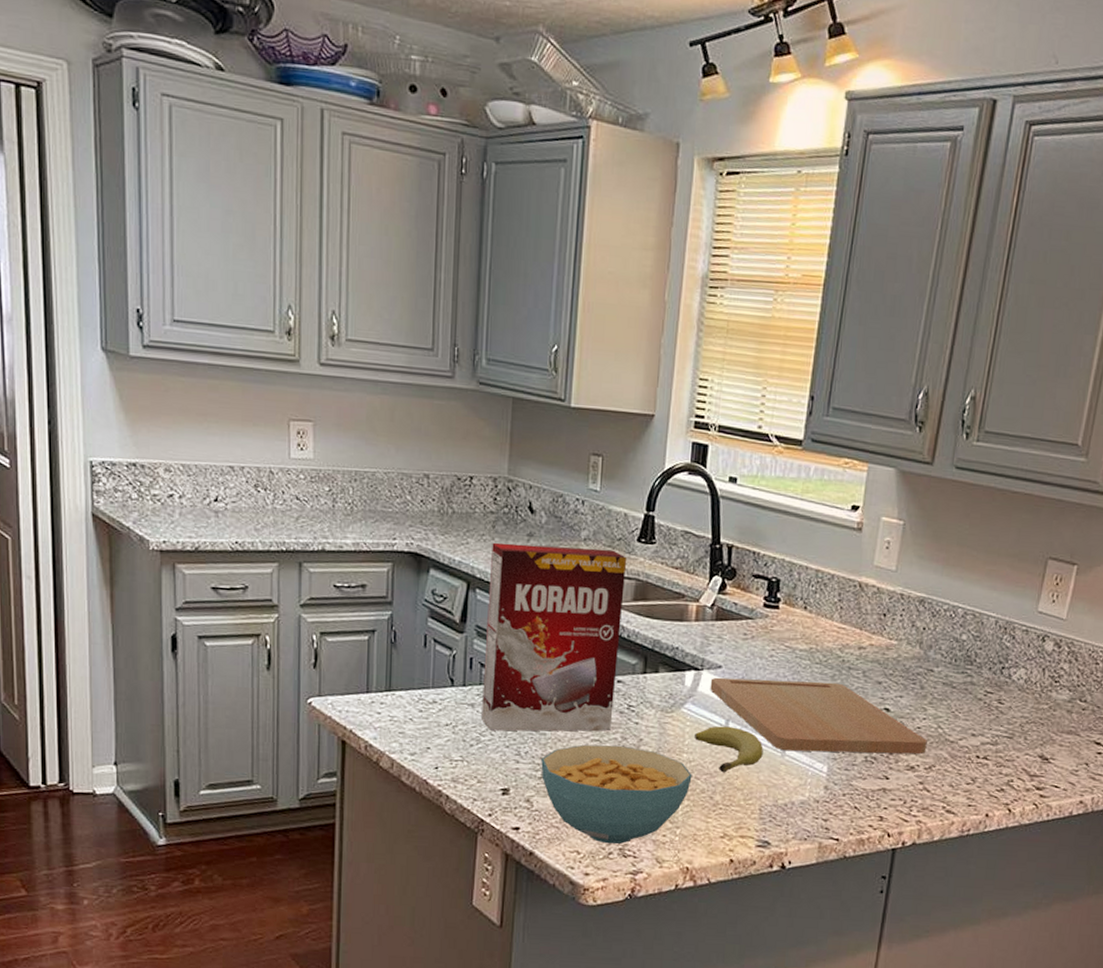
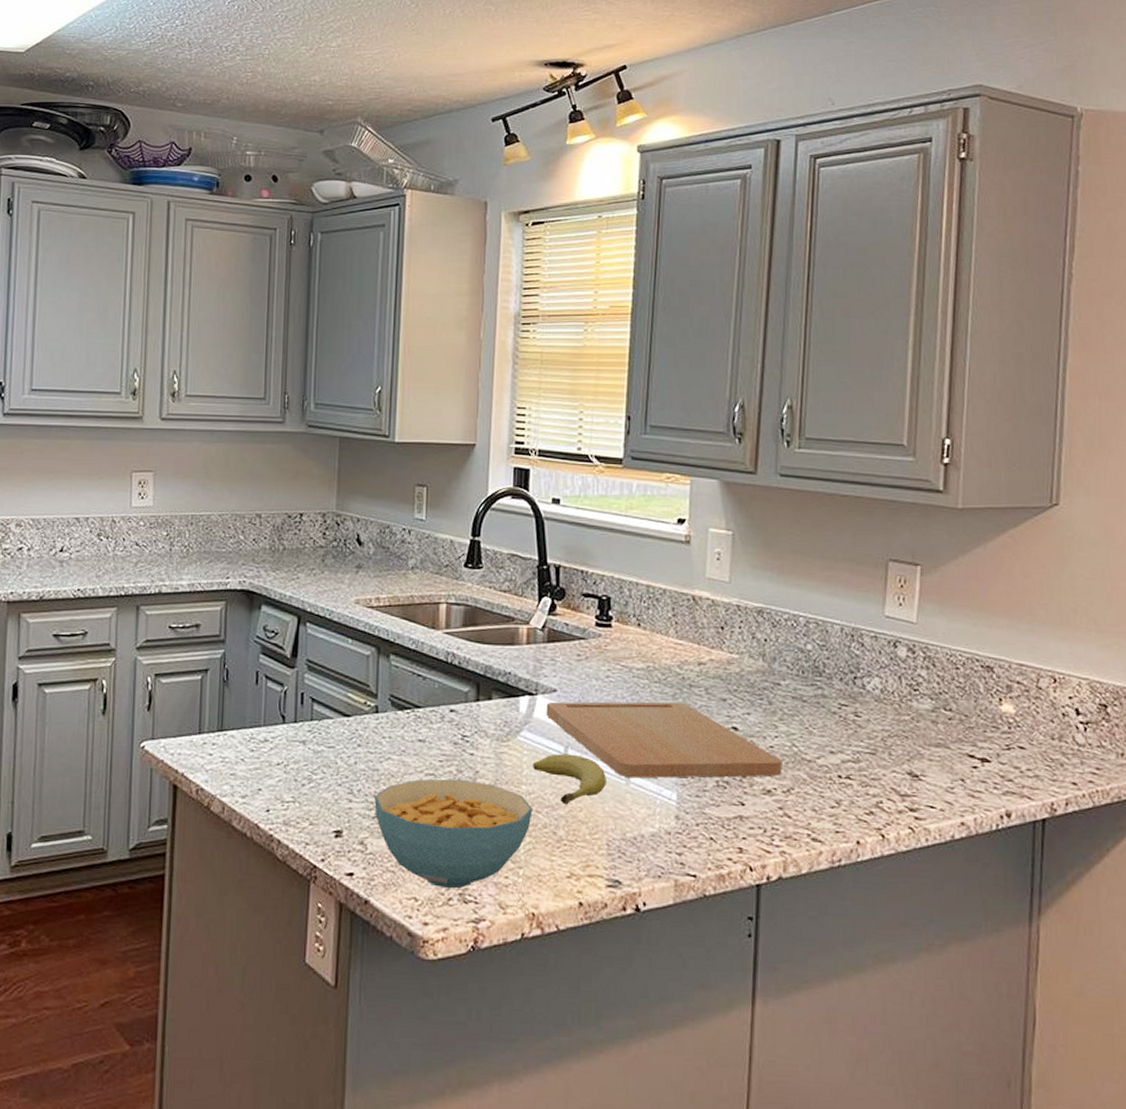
cereal box: present [482,542,627,732] -> none [313,576,455,769]

